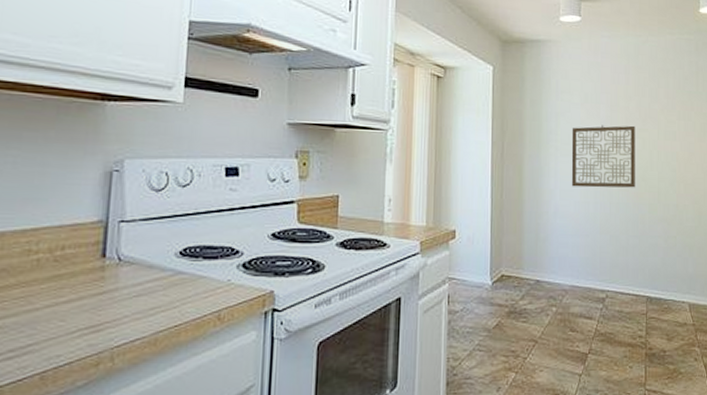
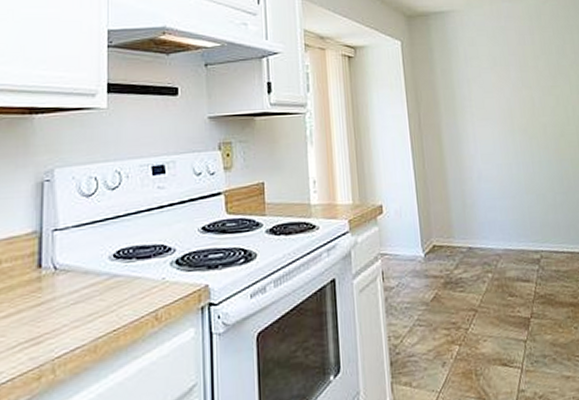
wall art: present [571,124,635,188] -> none [484,83,555,150]

